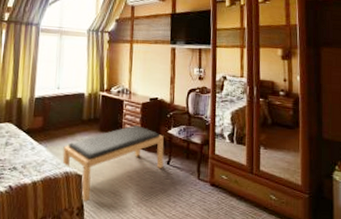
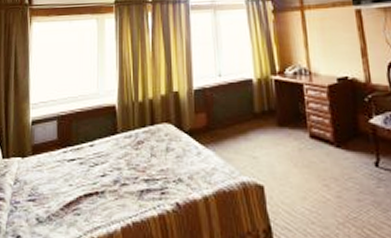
bench: present [62,125,164,202] -> none [235,116,371,222]

